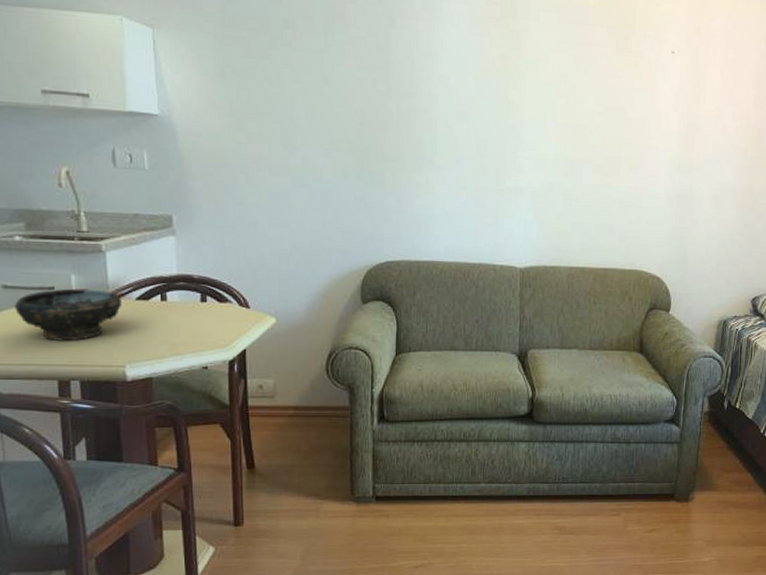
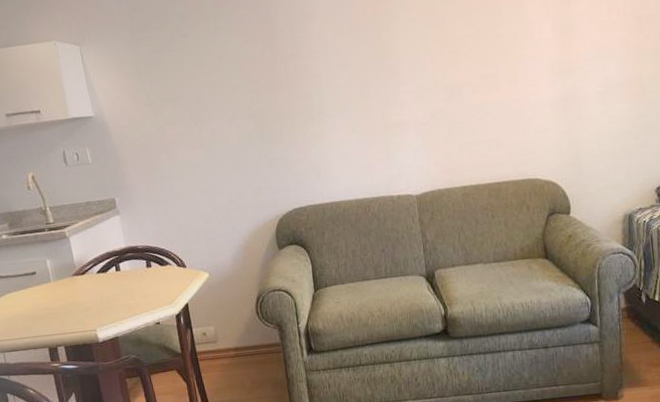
bowl: present [15,288,123,341] -> none [9,269,87,316]

